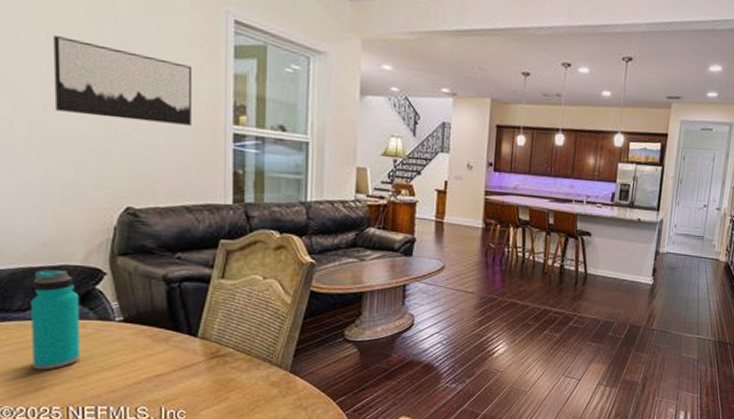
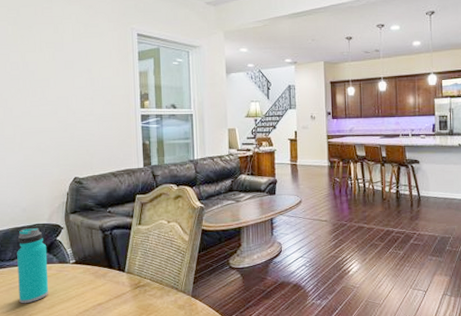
wall art: present [52,36,191,125] -> none [26,63,113,115]

